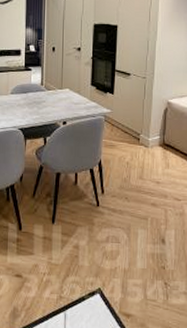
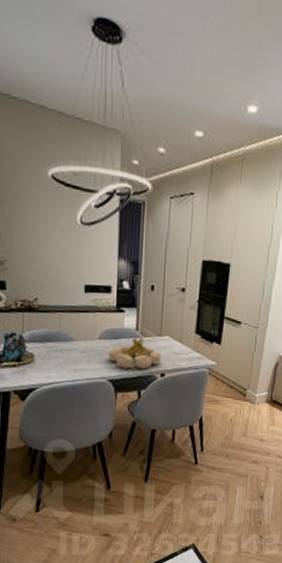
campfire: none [19,91,63,119] -> present [108,337,162,369]

